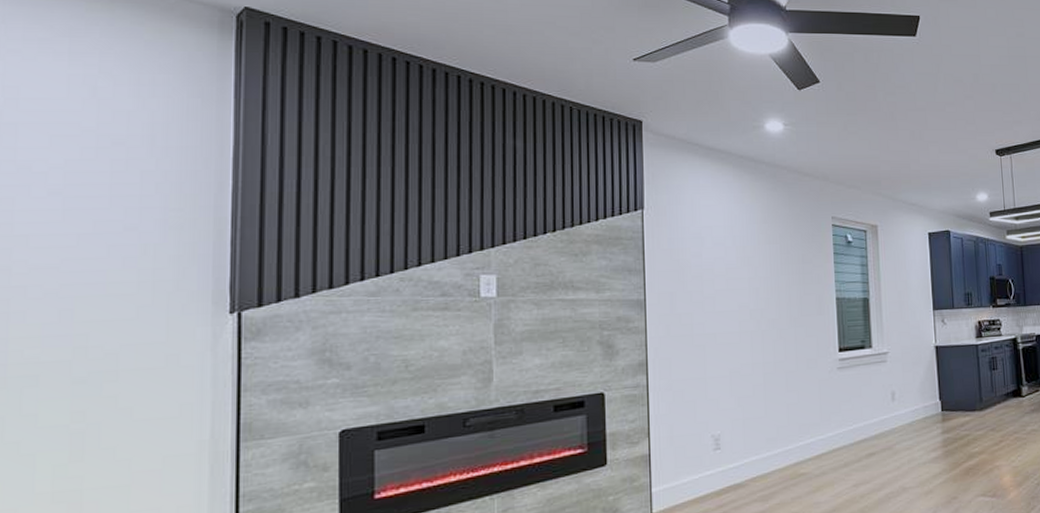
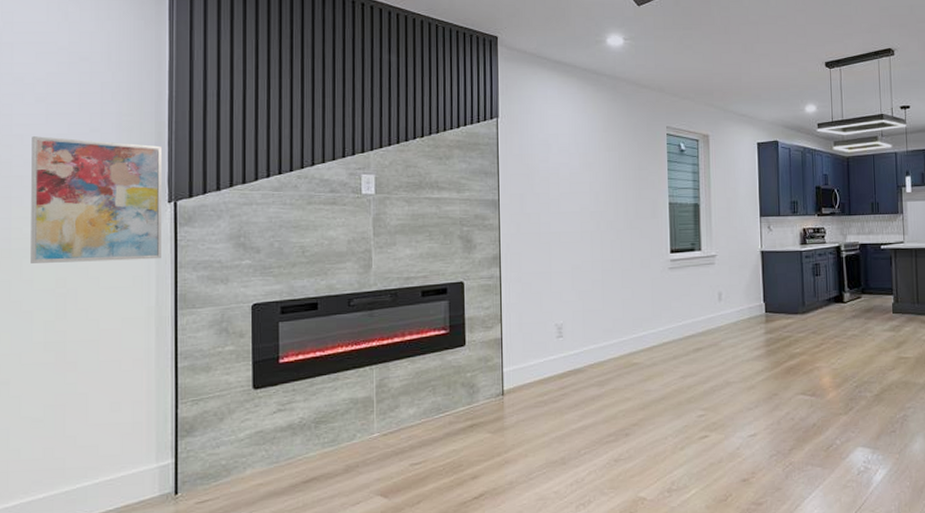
wall art: none [35,237,222,394] -> present [31,136,161,263]

